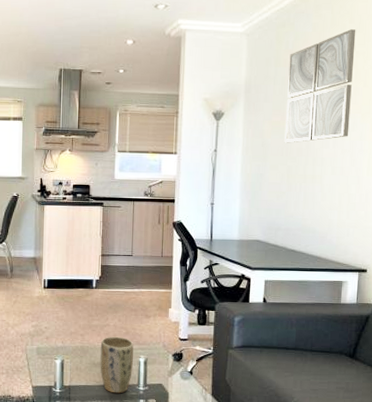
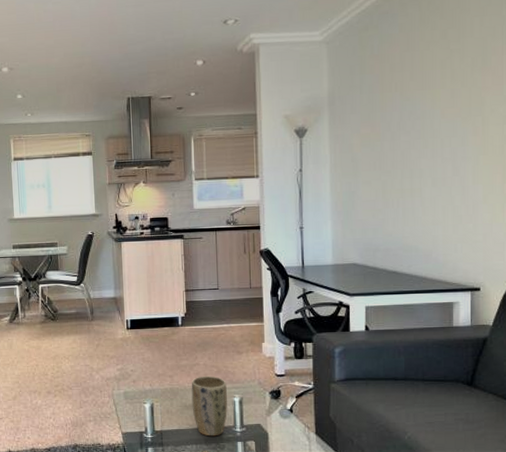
wall art: present [284,29,356,143] -> none [375,26,449,156]

